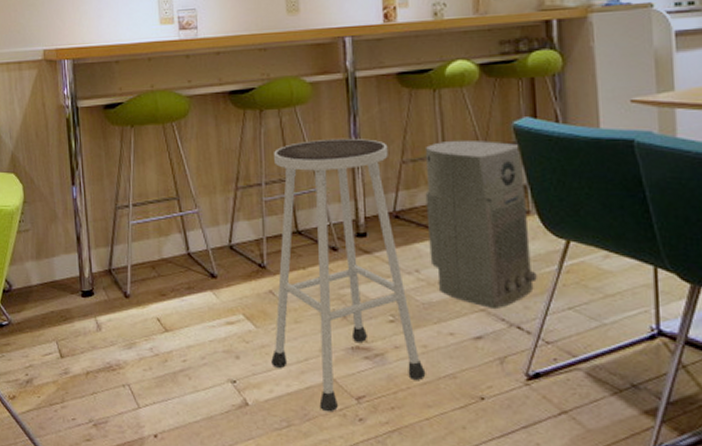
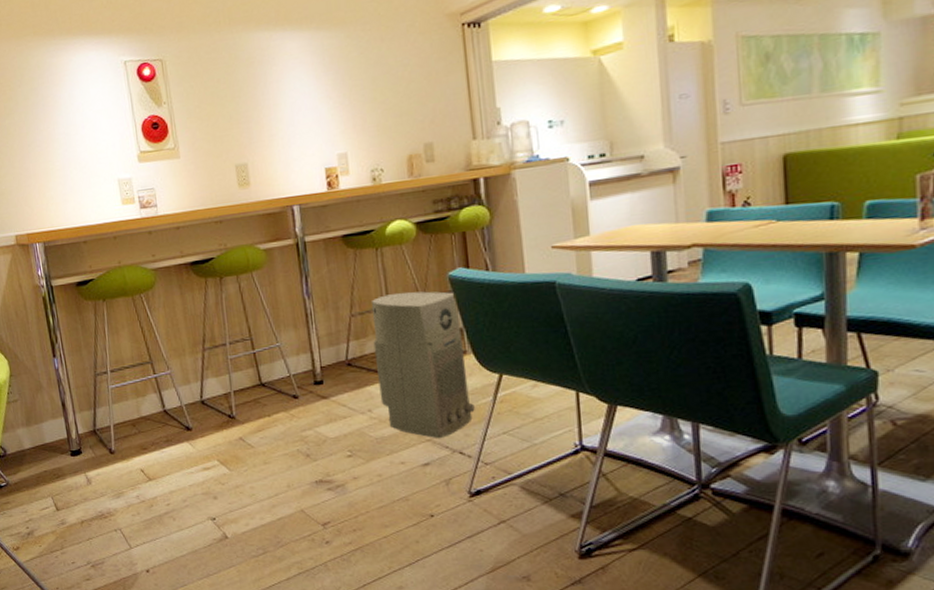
stool: present [271,138,426,412] -> none [235,297,382,538]

